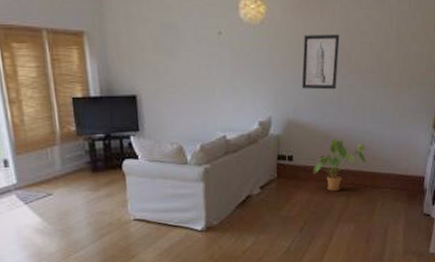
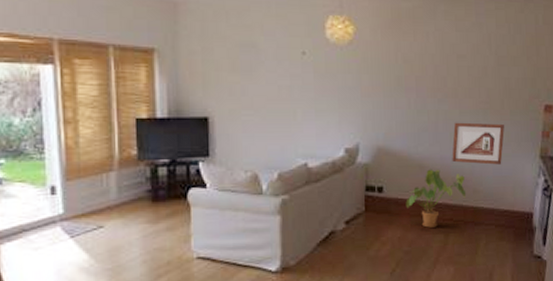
wall art: present [302,34,340,90] -> none [393,56,435,115]
picture frame: none [354,95,402,135] -> present [452,122,504,165]

